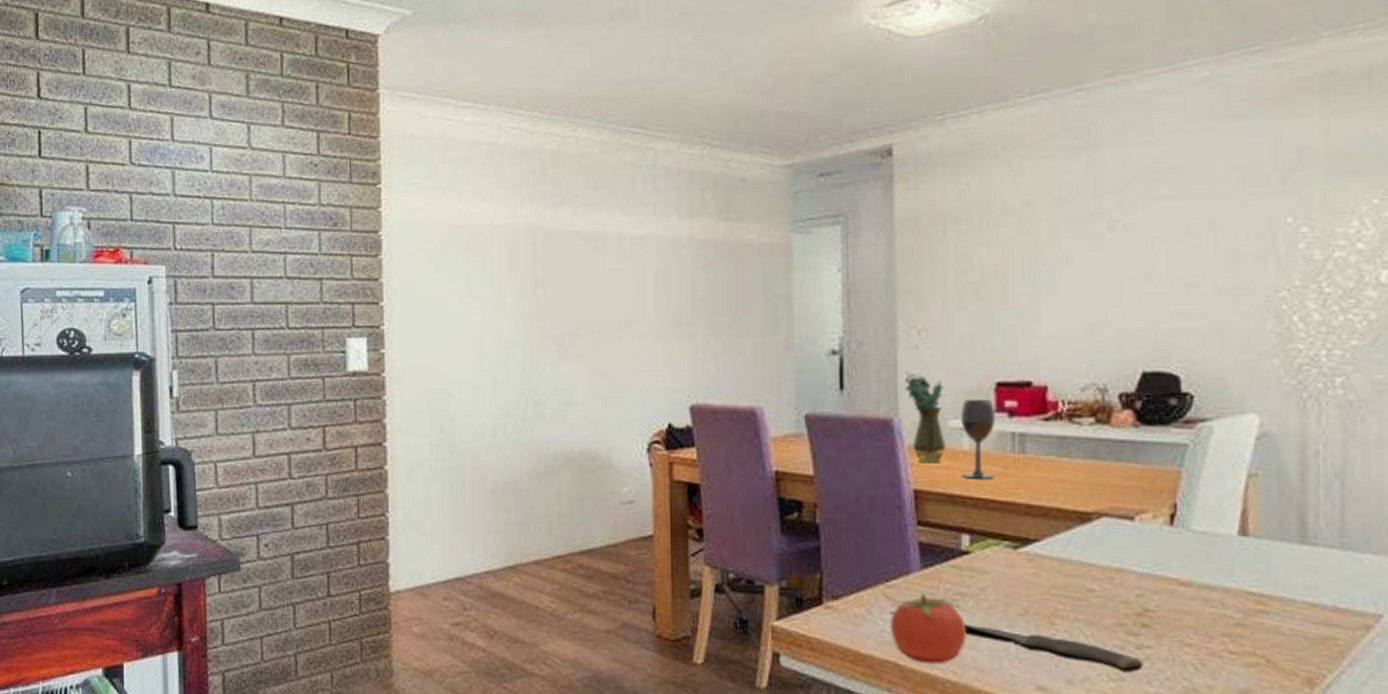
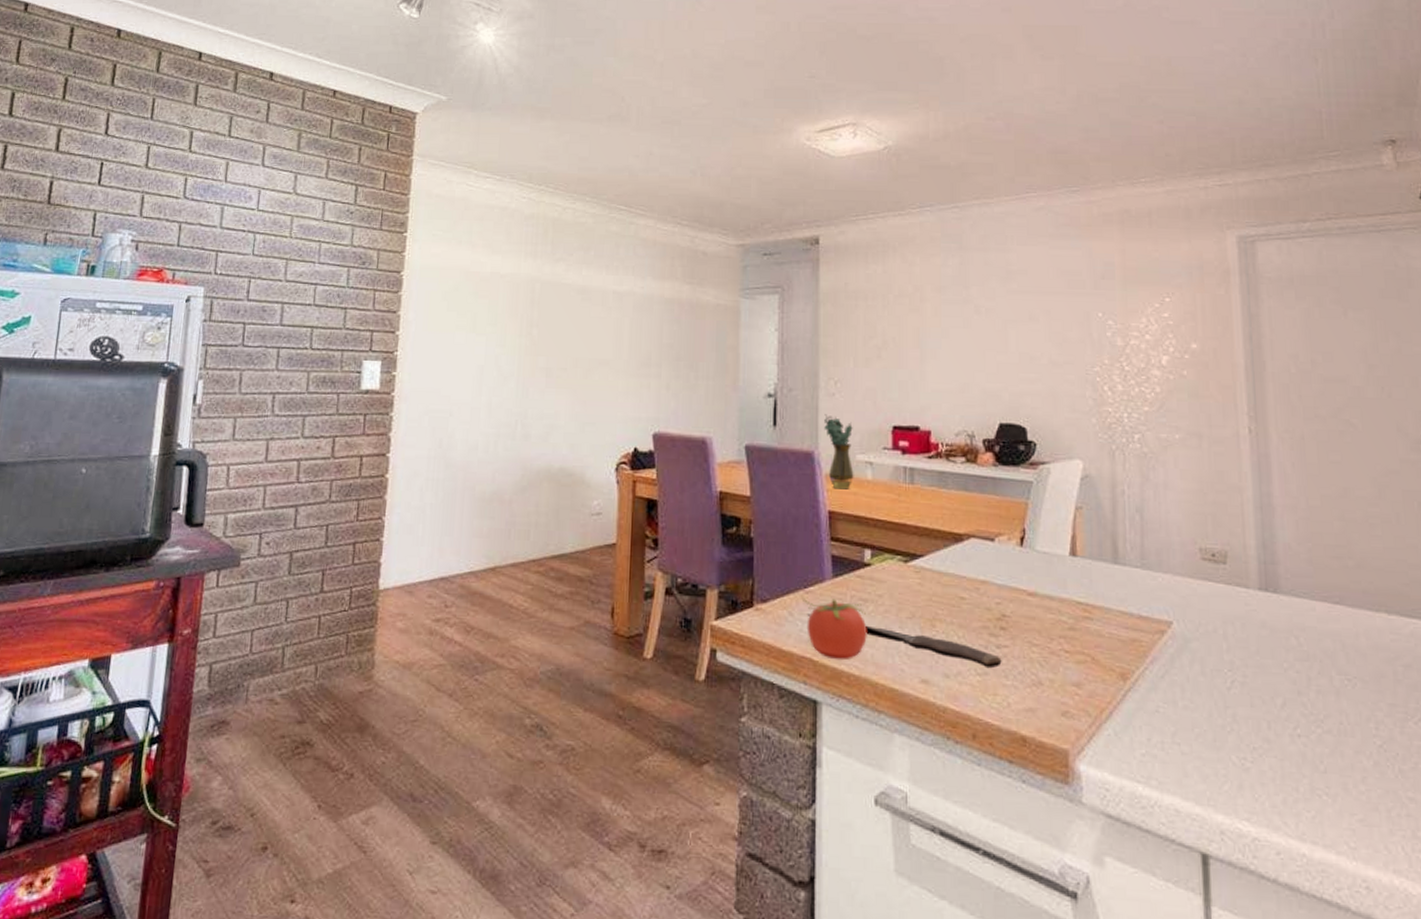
wine glass: present [960,398,996,479] -> none [865,438,893,504]

